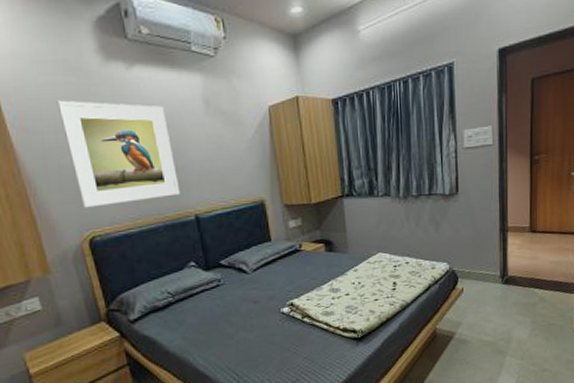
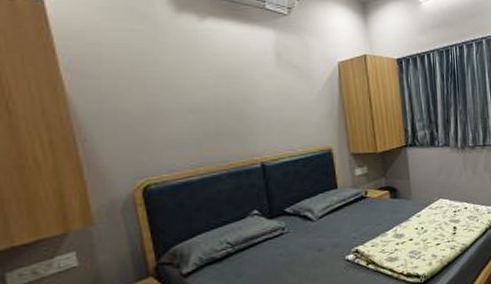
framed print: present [56,100,181,208] -> none [120,46,247,155]

